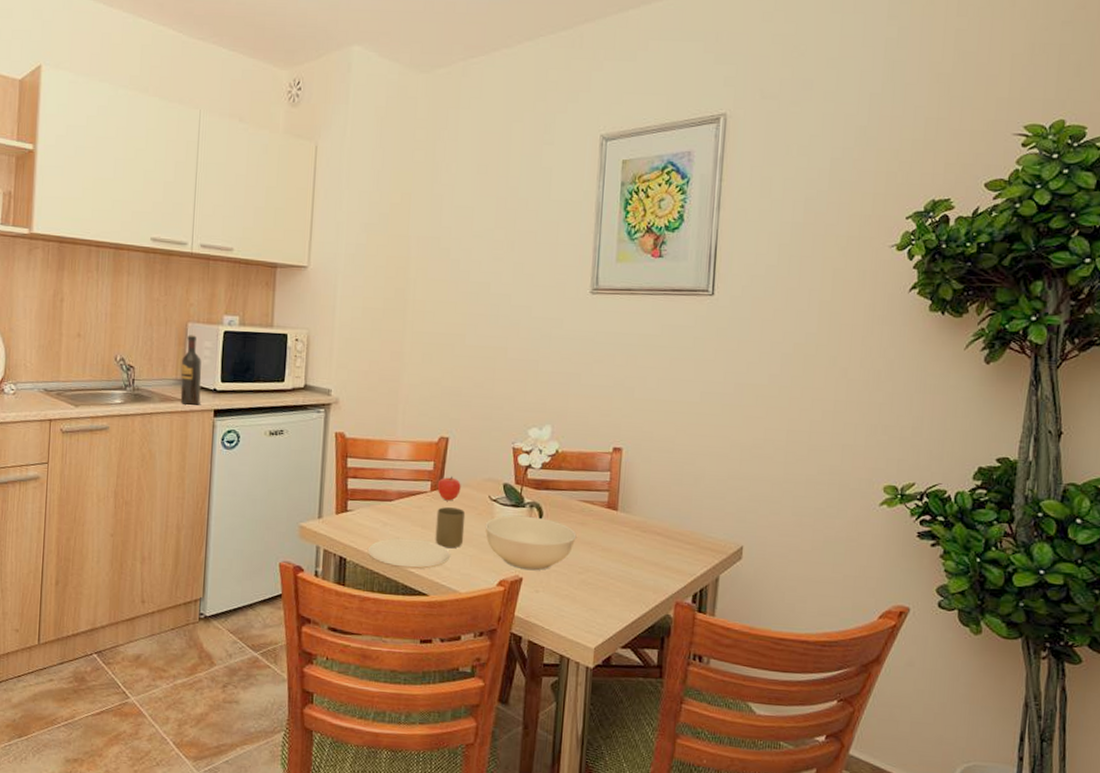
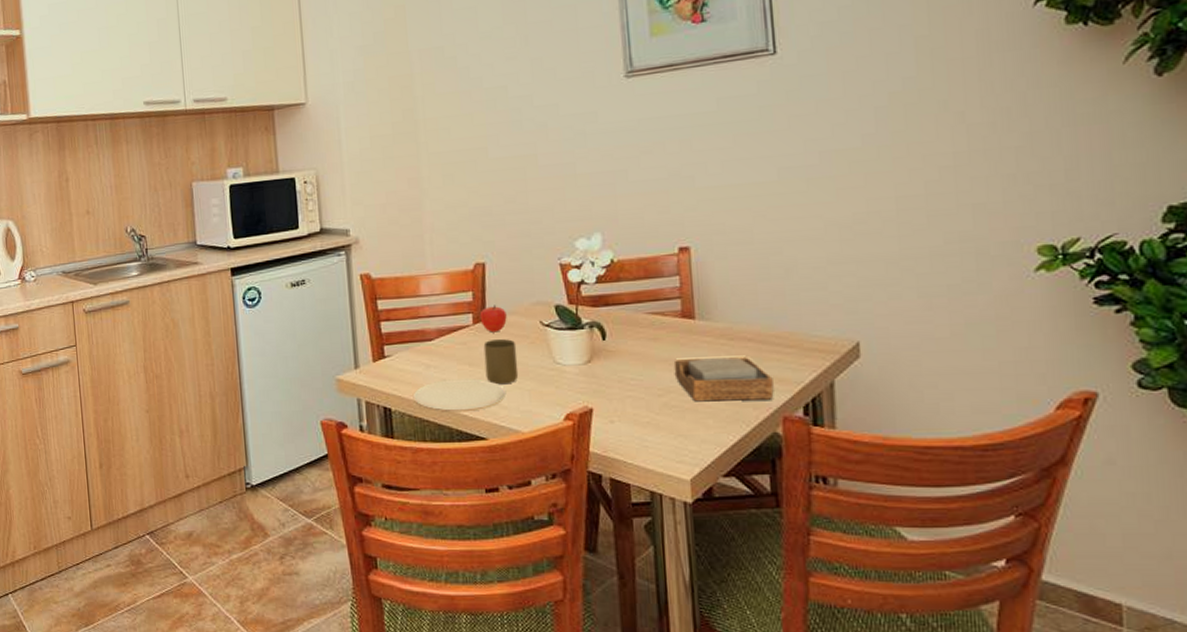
wine bottle: present [180,335,202,406] -> none [191,194,216,268]
bowl: present [485,515,577,570] -> none [540,338,650,399]
napkin holder: none [594,544,672,587] -> present [673,357,774,402]

